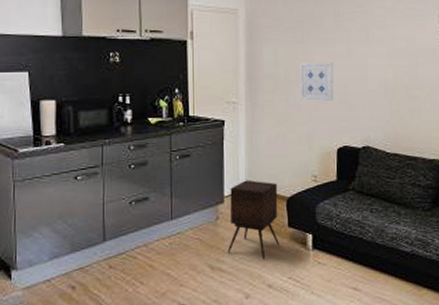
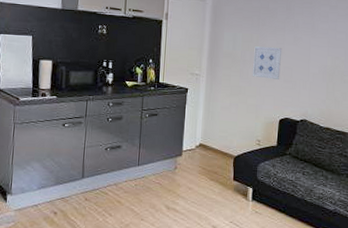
side table: present [227,180,279,259] -> none [181,139,227,205]

